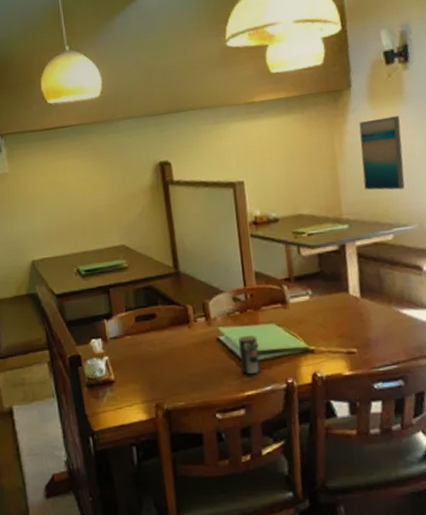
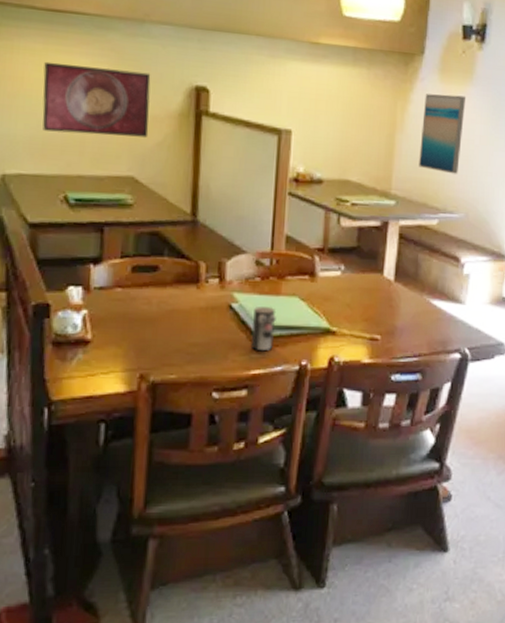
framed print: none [47,160,130,222] -> present [42,61,151,137]

